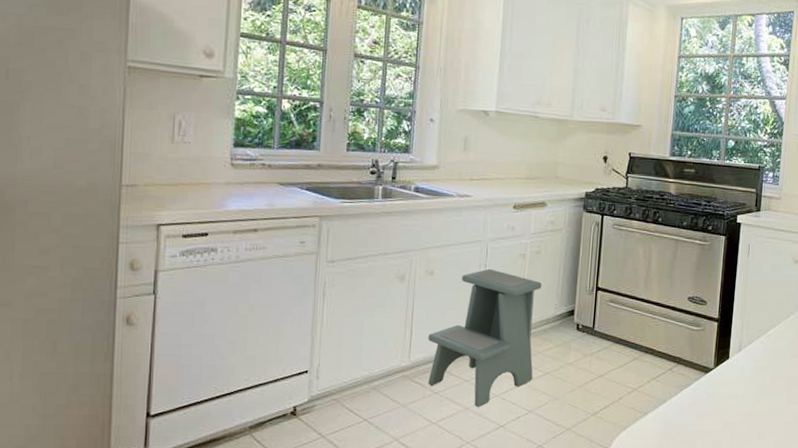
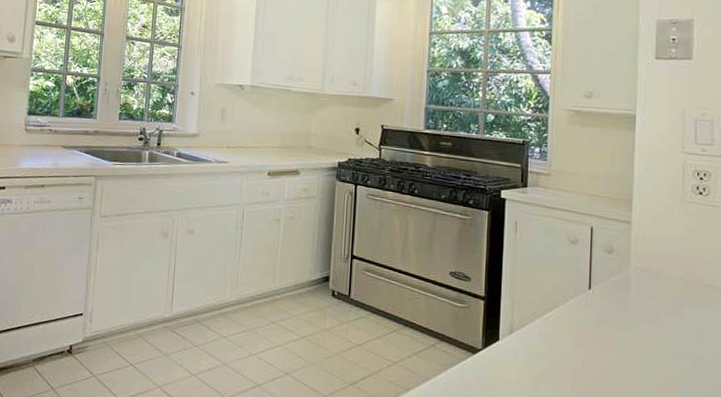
step stool: present [428,268,542,407] -> none [188,231,297,364]

